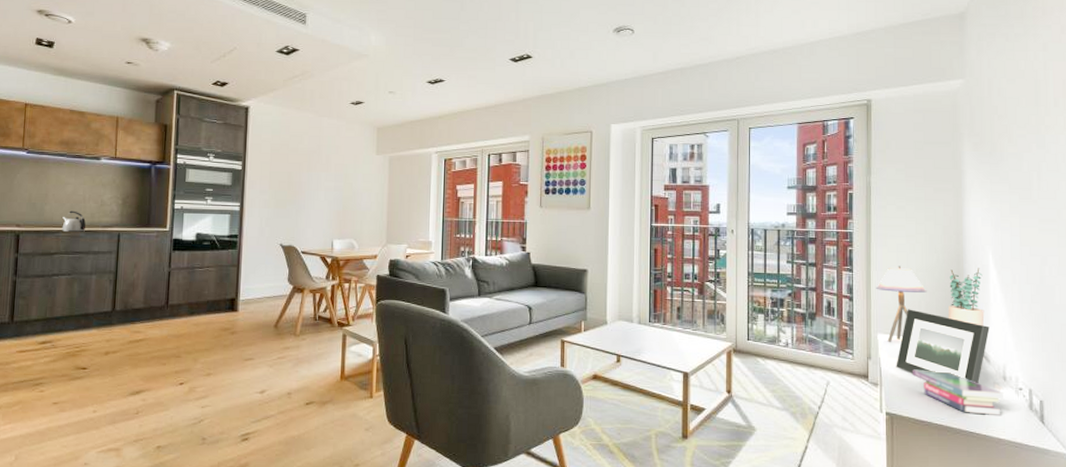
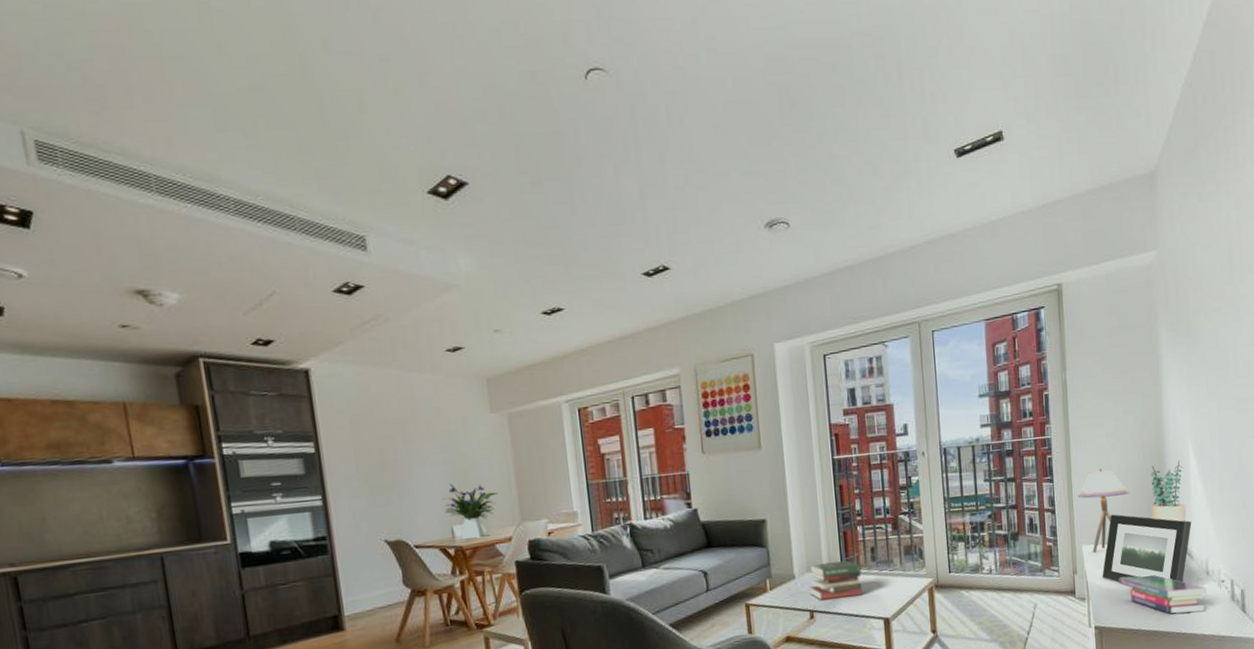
kettle: present [62,210,86,232] -> none [75,534,112,564]
flower arrangement: none [328,205,371,253] -> present [441,483,497,540]
books: none [618,314,667,348] -> present [808,560,863,600]

